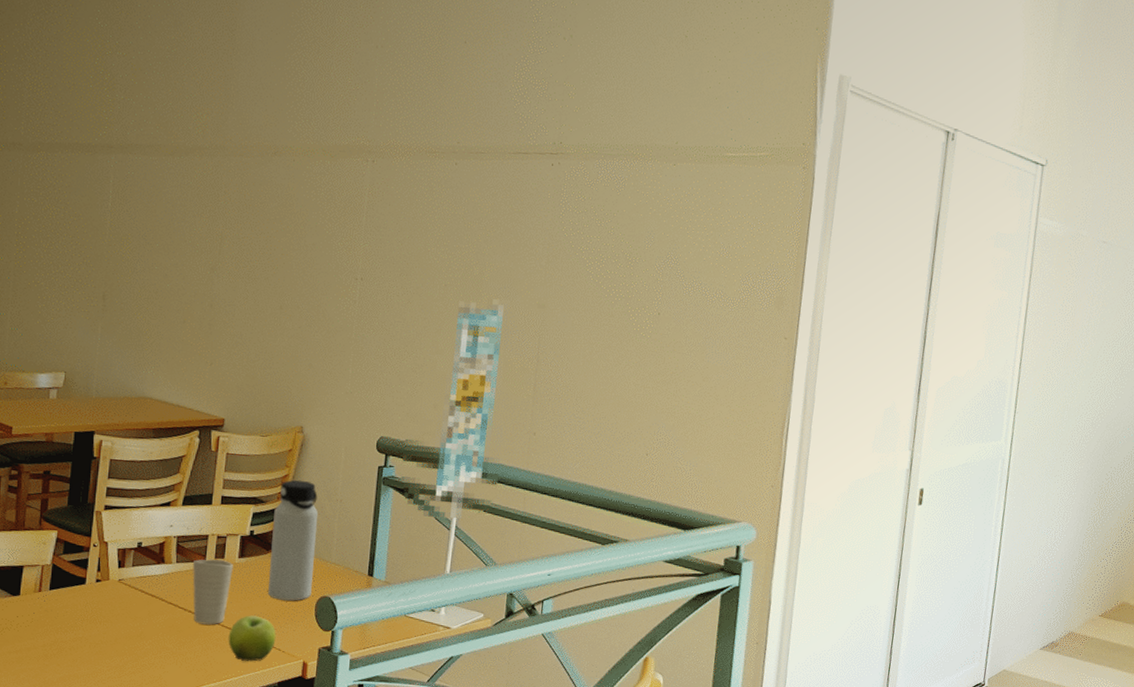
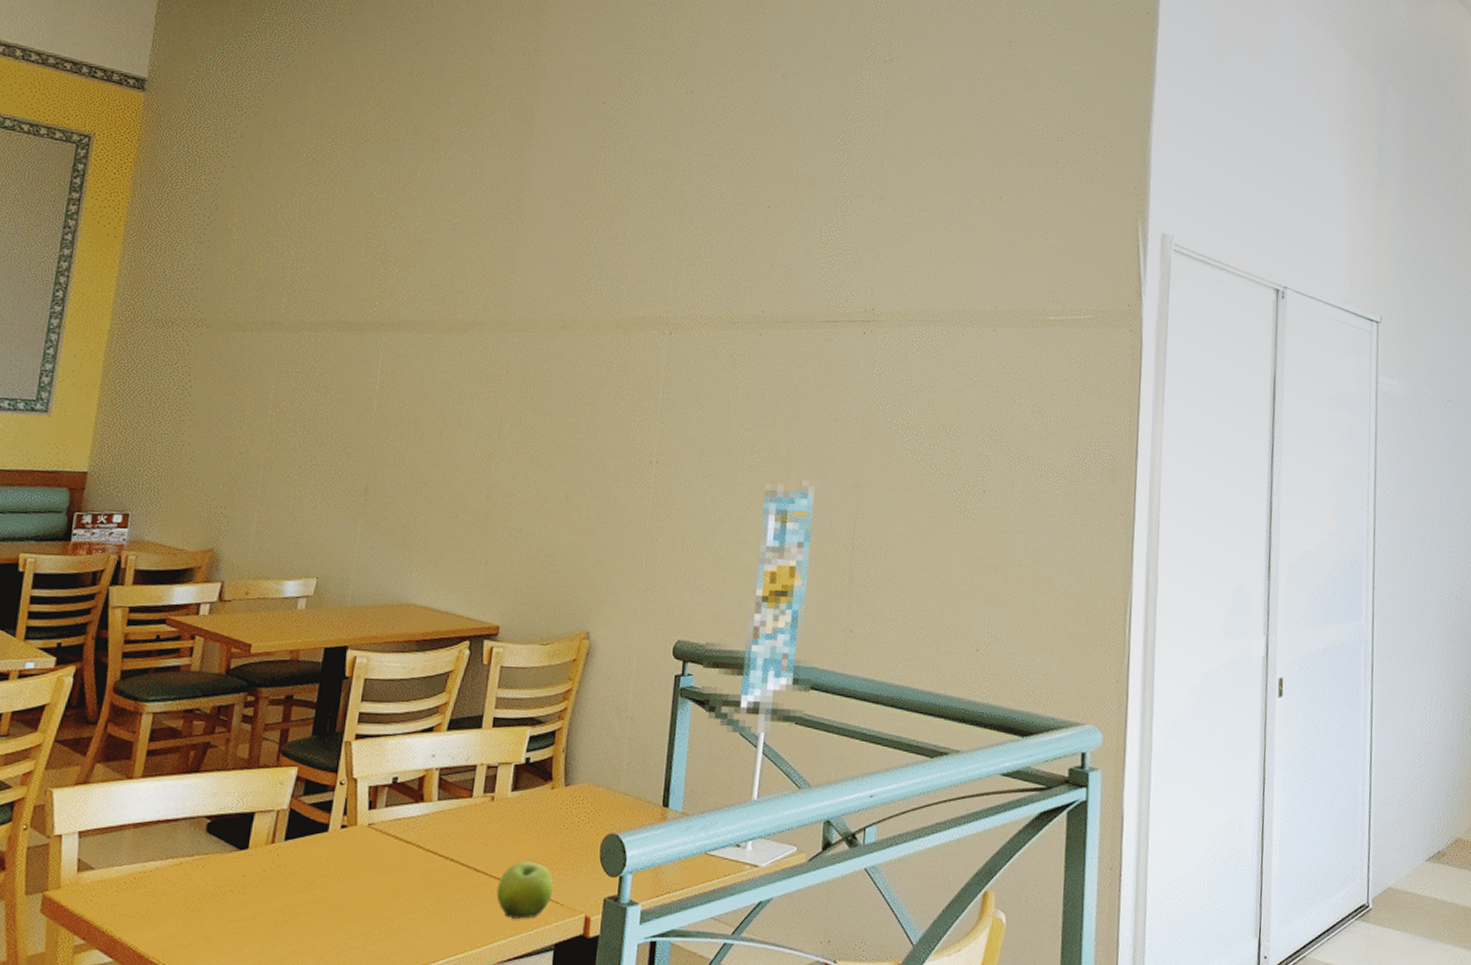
cup: present [192,559,233,625] -> none [456,794,505,876]
water bottle: present [268,479,318,601] -> none [545,694,605,841]

